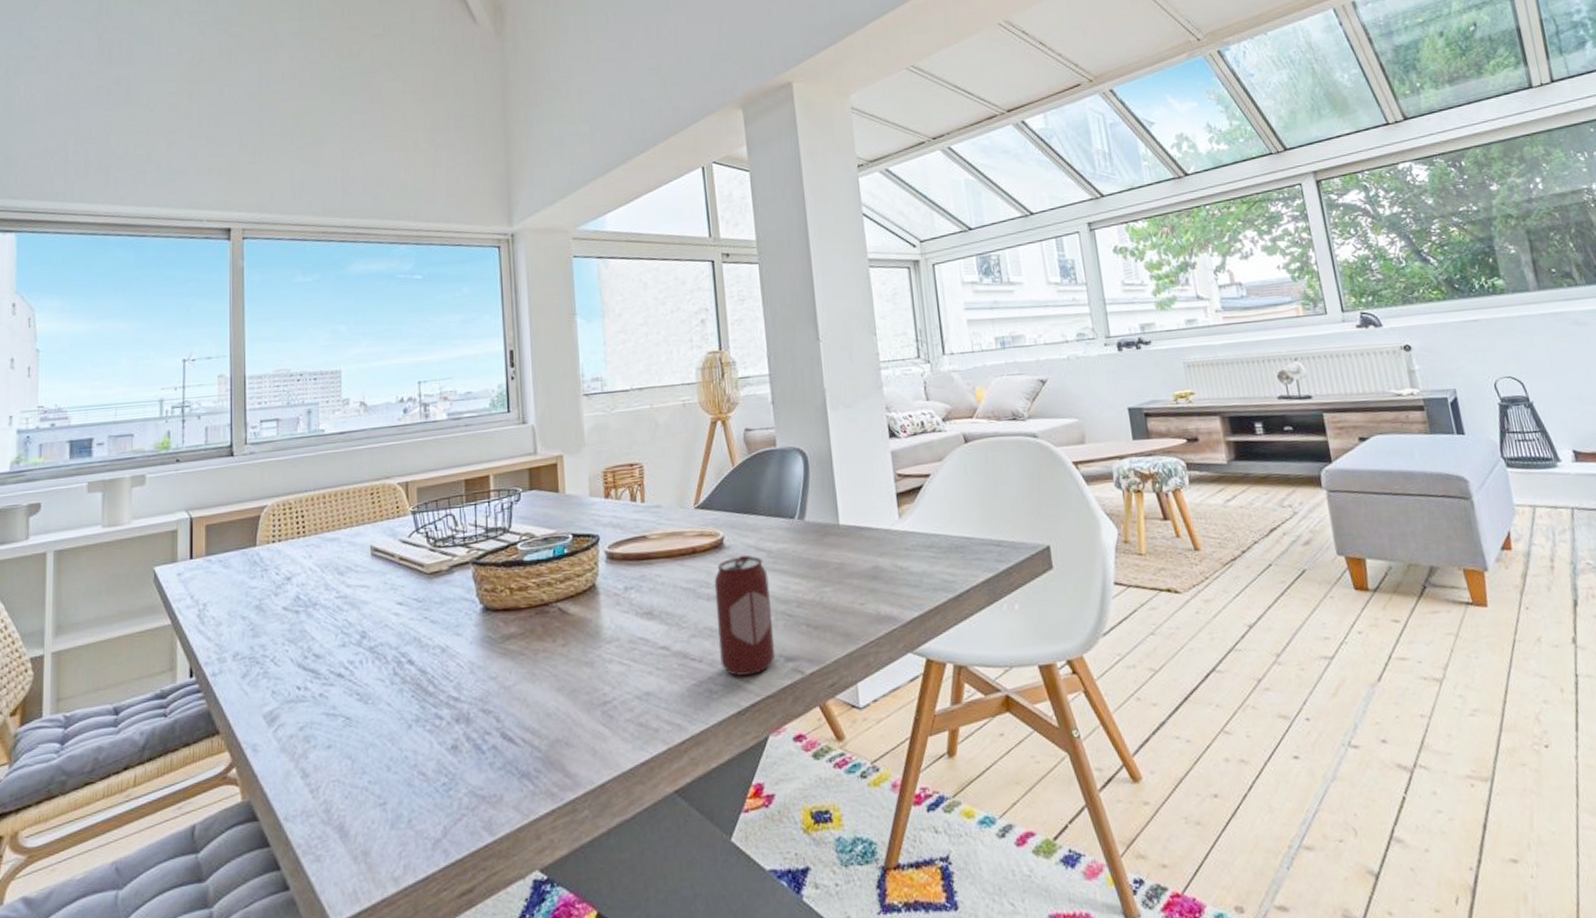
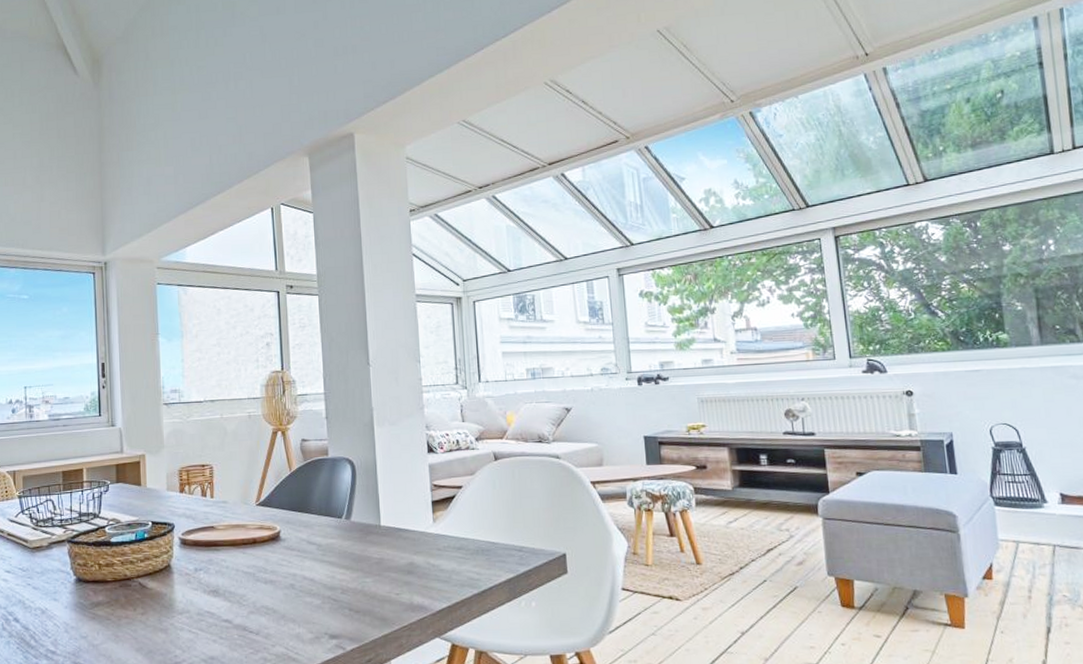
beverage can: present [714,554,776,676] -> none [271,547,322,648]

